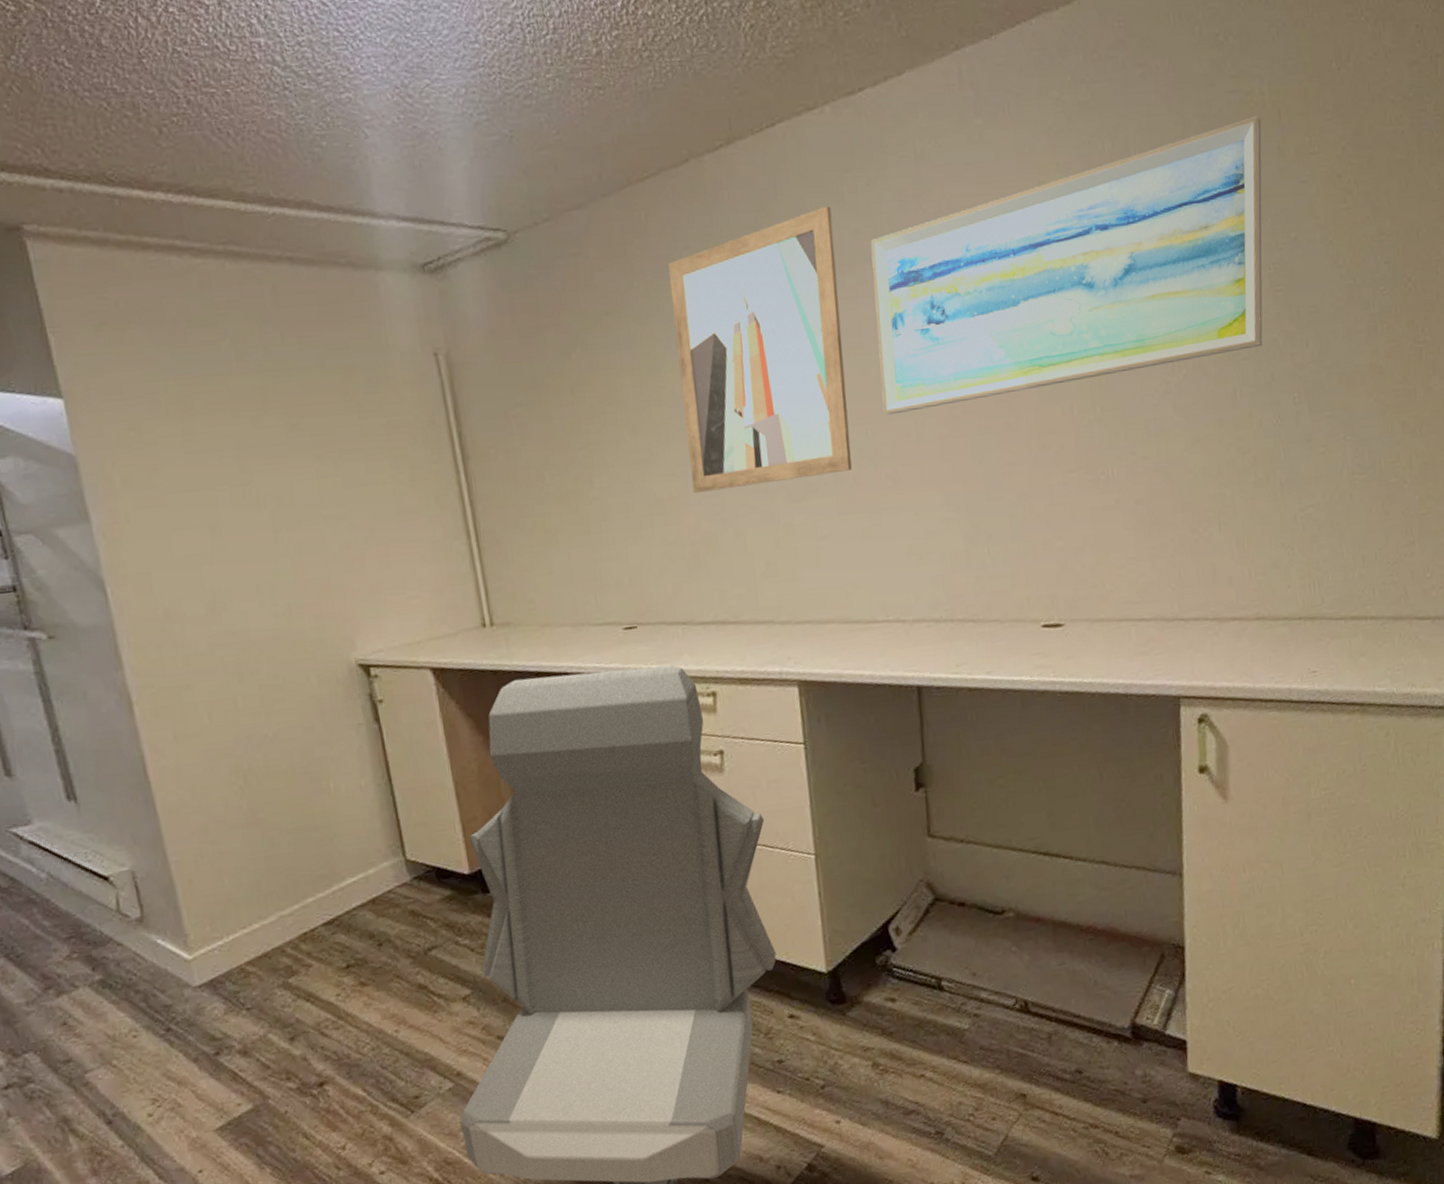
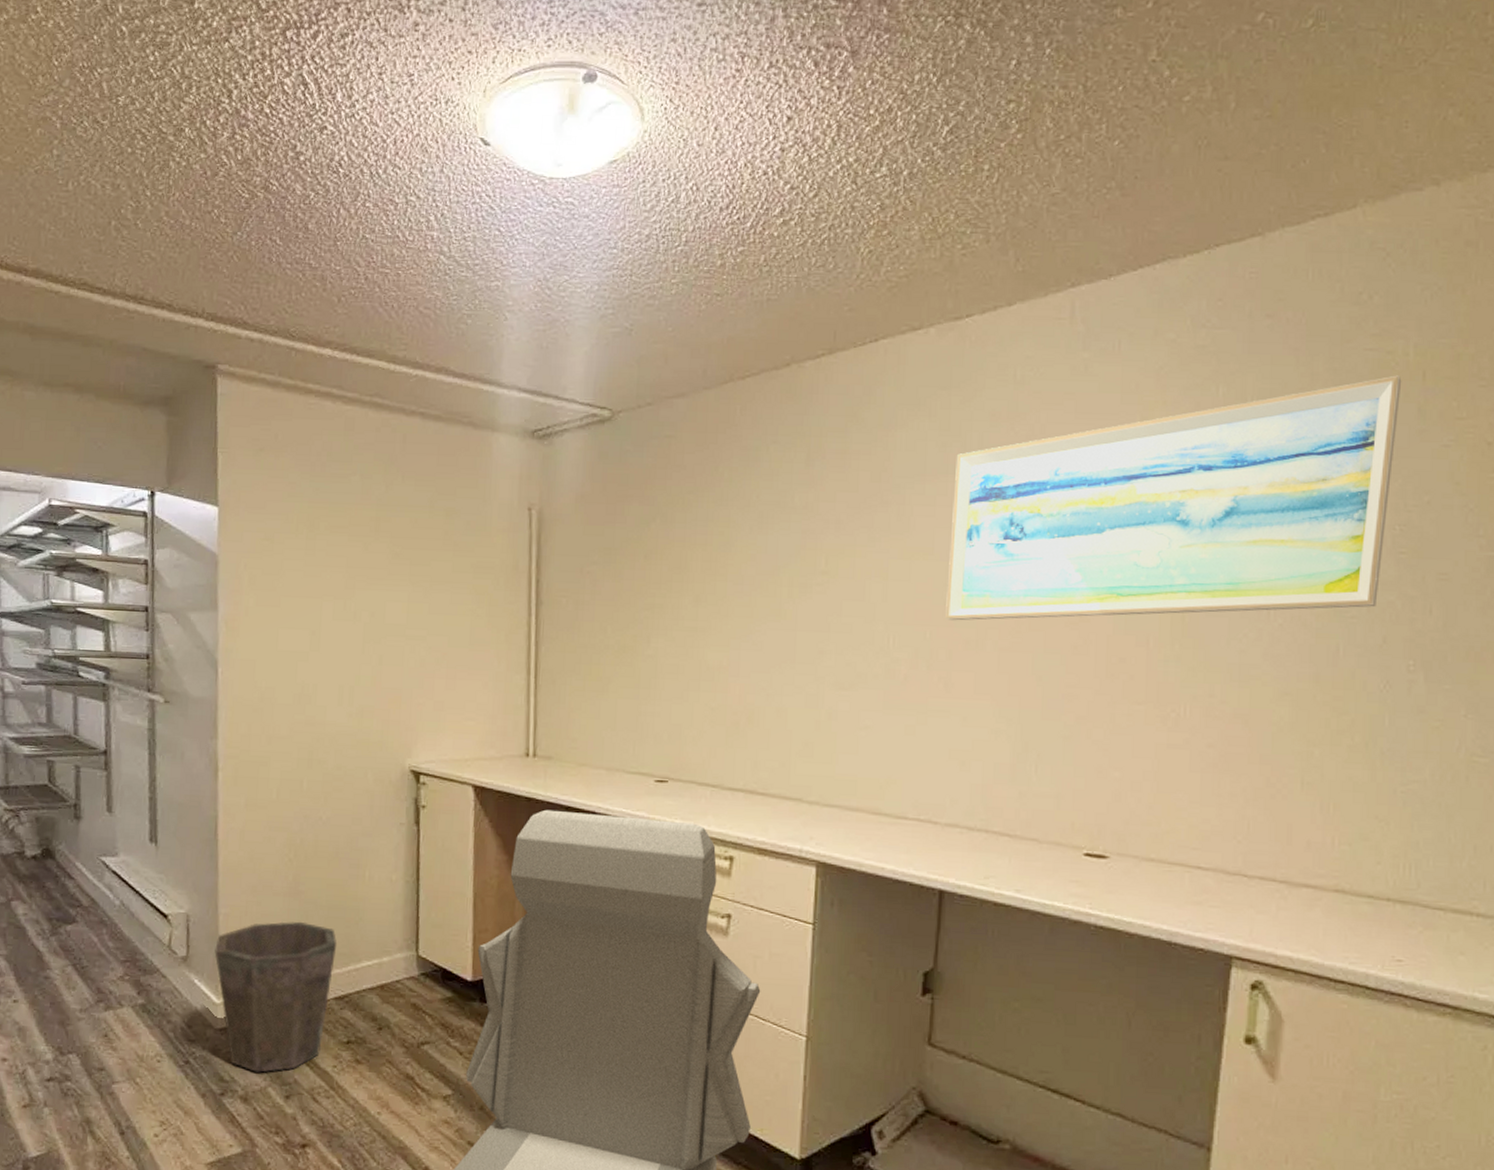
waste bin: none [173,850,319,1022] -> present [215,921,338,1073]
wall art: present [667,205,852,493] -> none [743,418,921,668]

